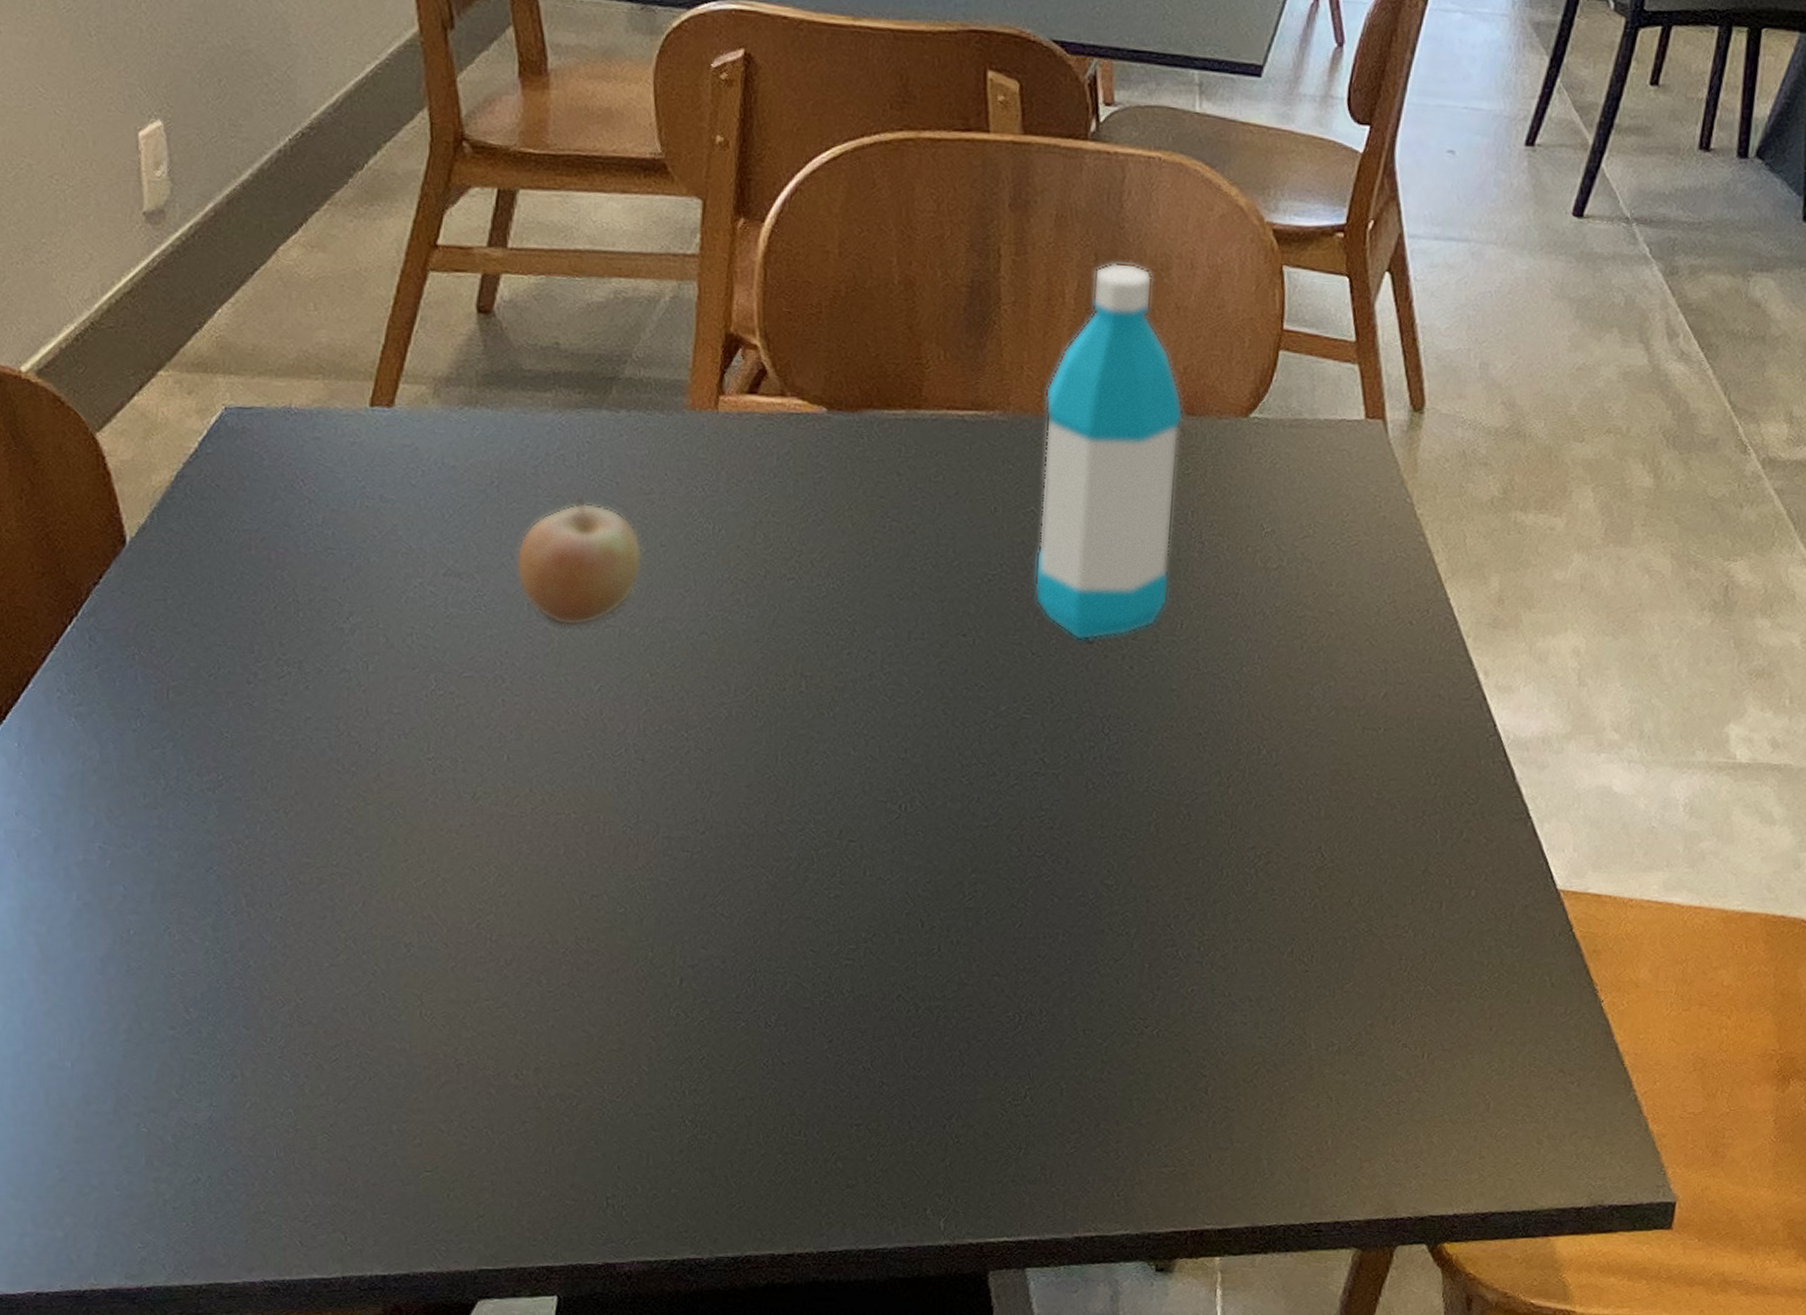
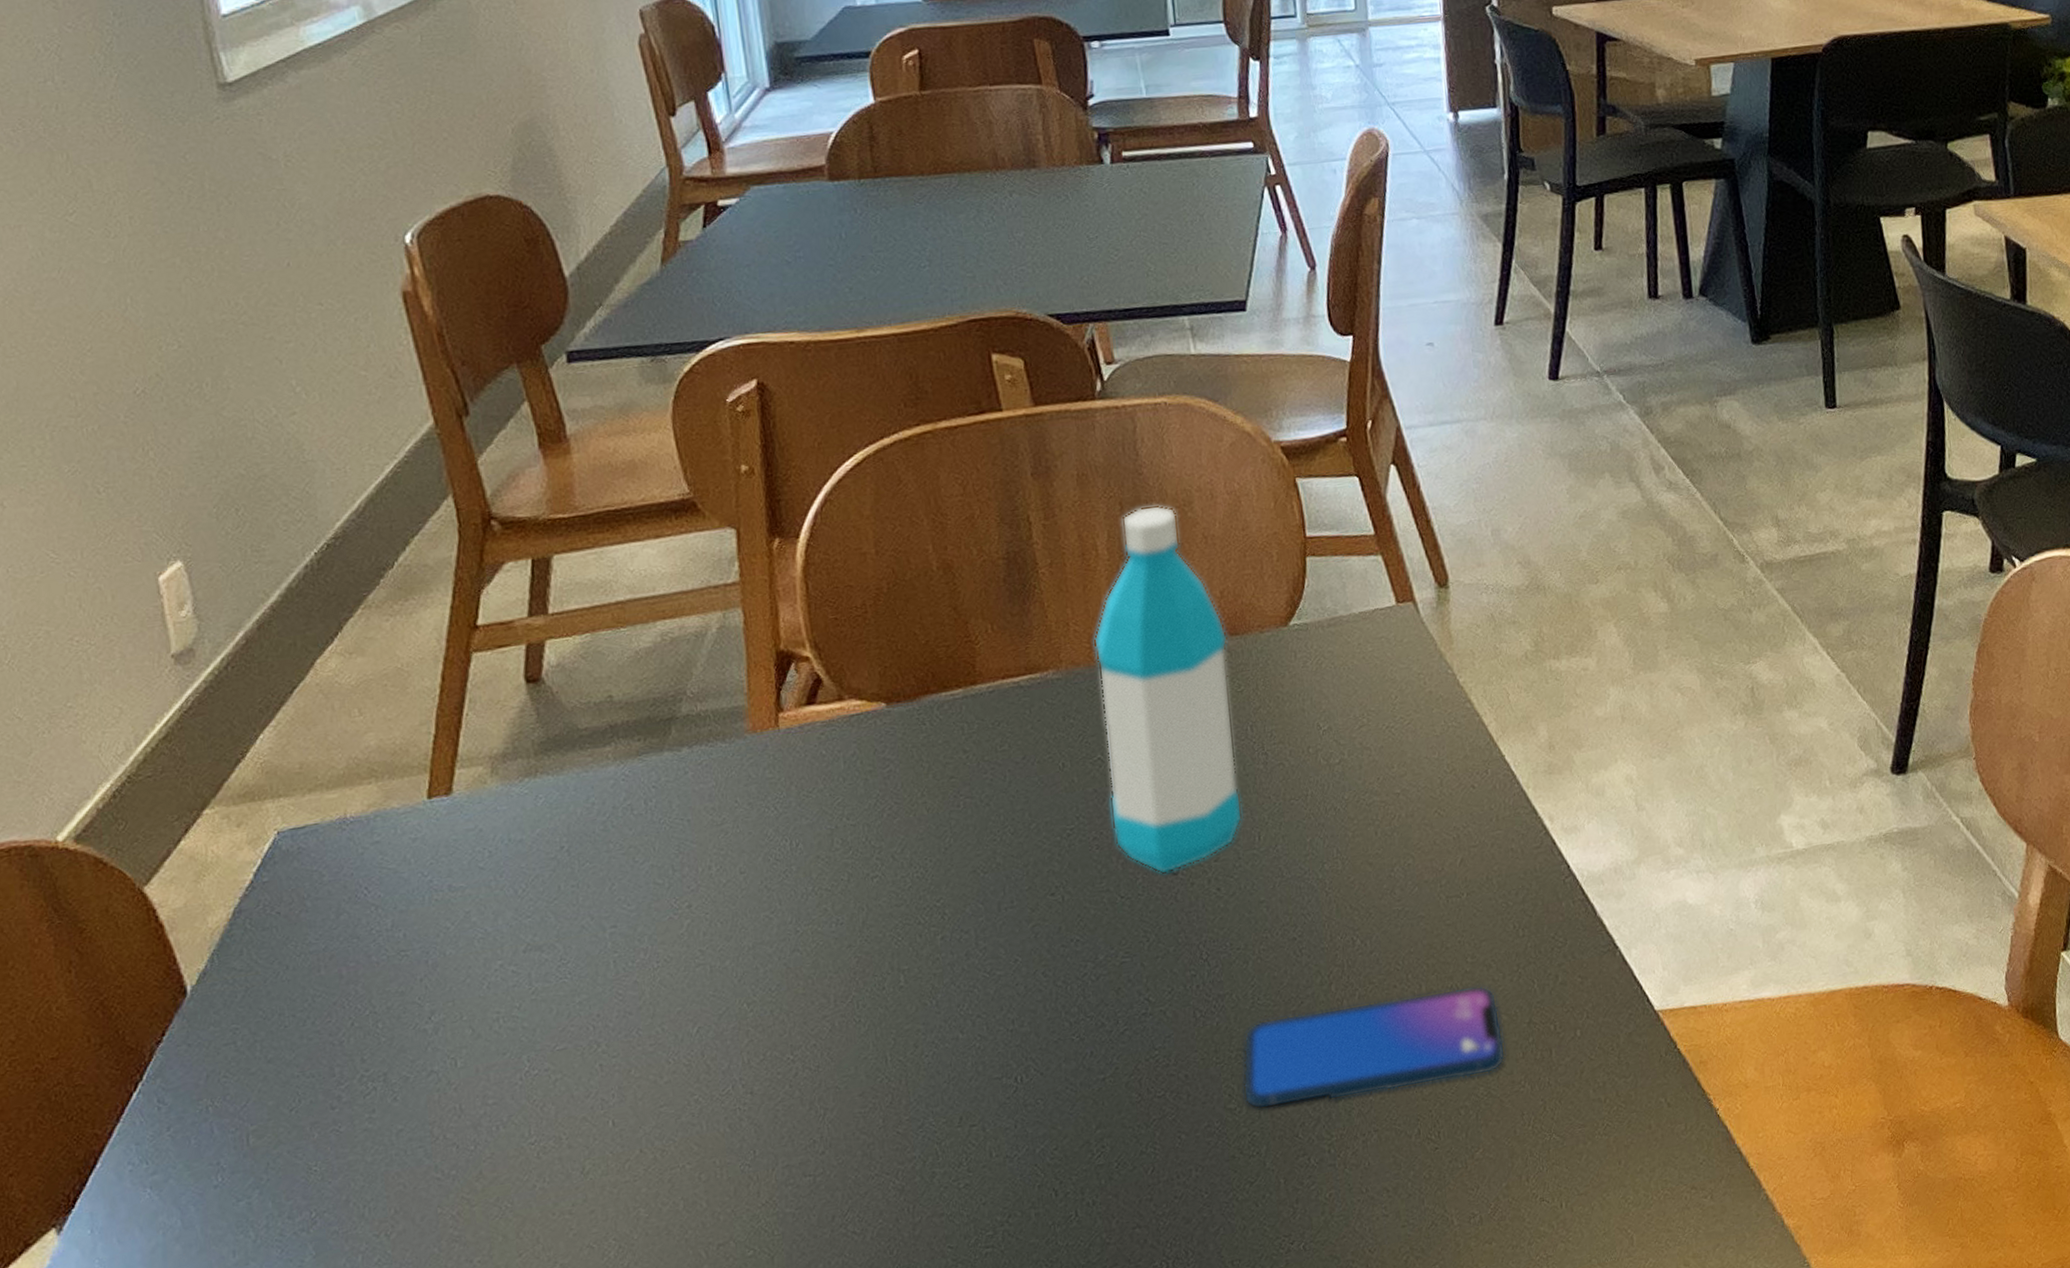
fruit: present [516,495,643,626] -> none [595,841,725,976]
smartphone: none [1122,806,1396,912] -> present [1243,985,1506,1110]

